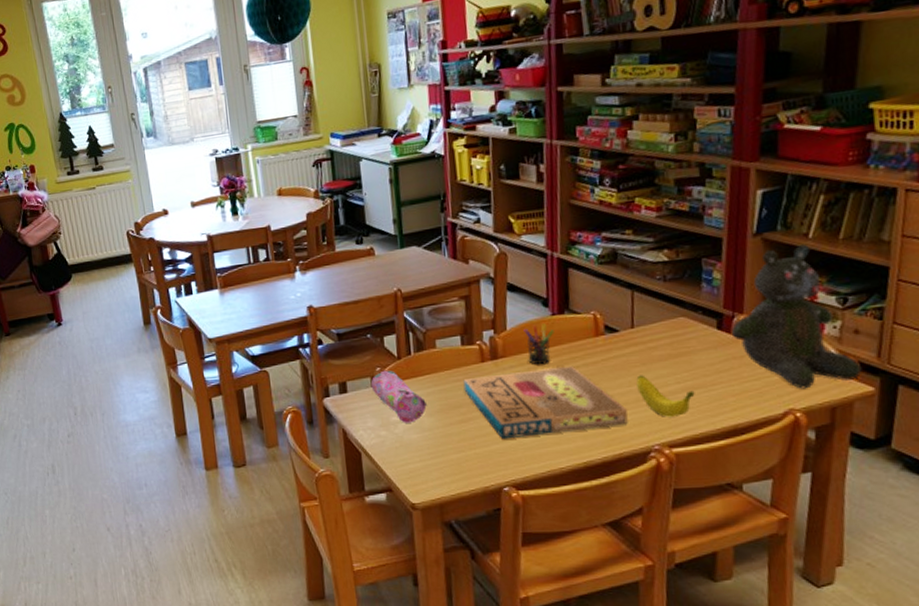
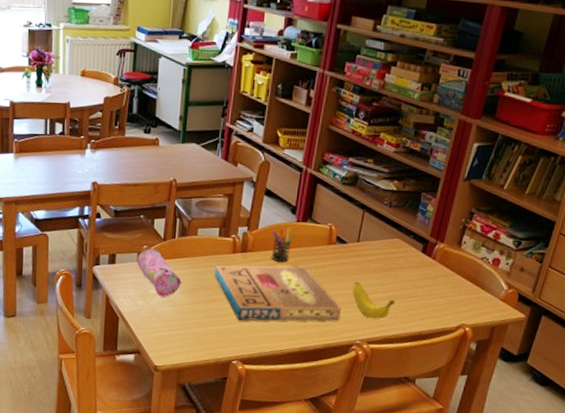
teddy bear: present [731,244,862,389] -> none [431,193,520,310]

